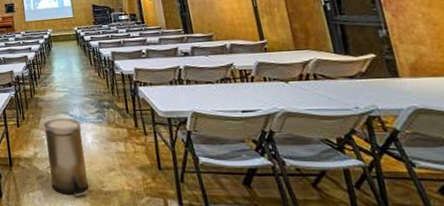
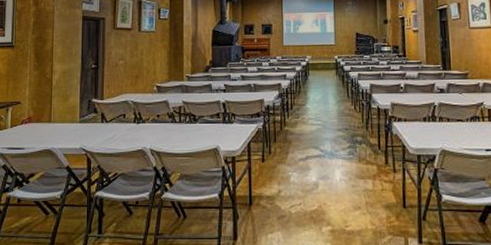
pedal bin: present [43,118,89,196] -> none [291,153,332,236]

